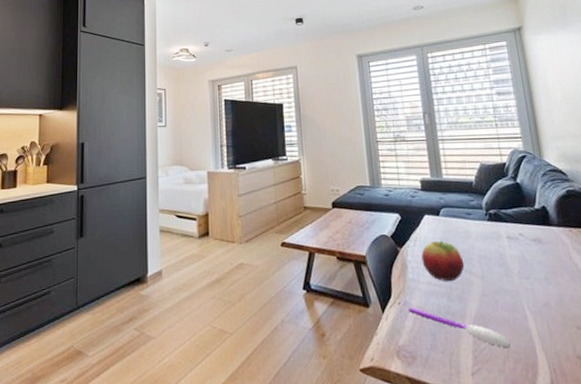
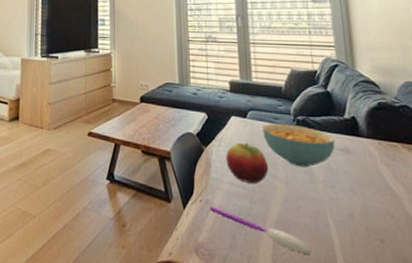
cereal bowl: none [455,218,528,261] -> present [262,123,335,168]

